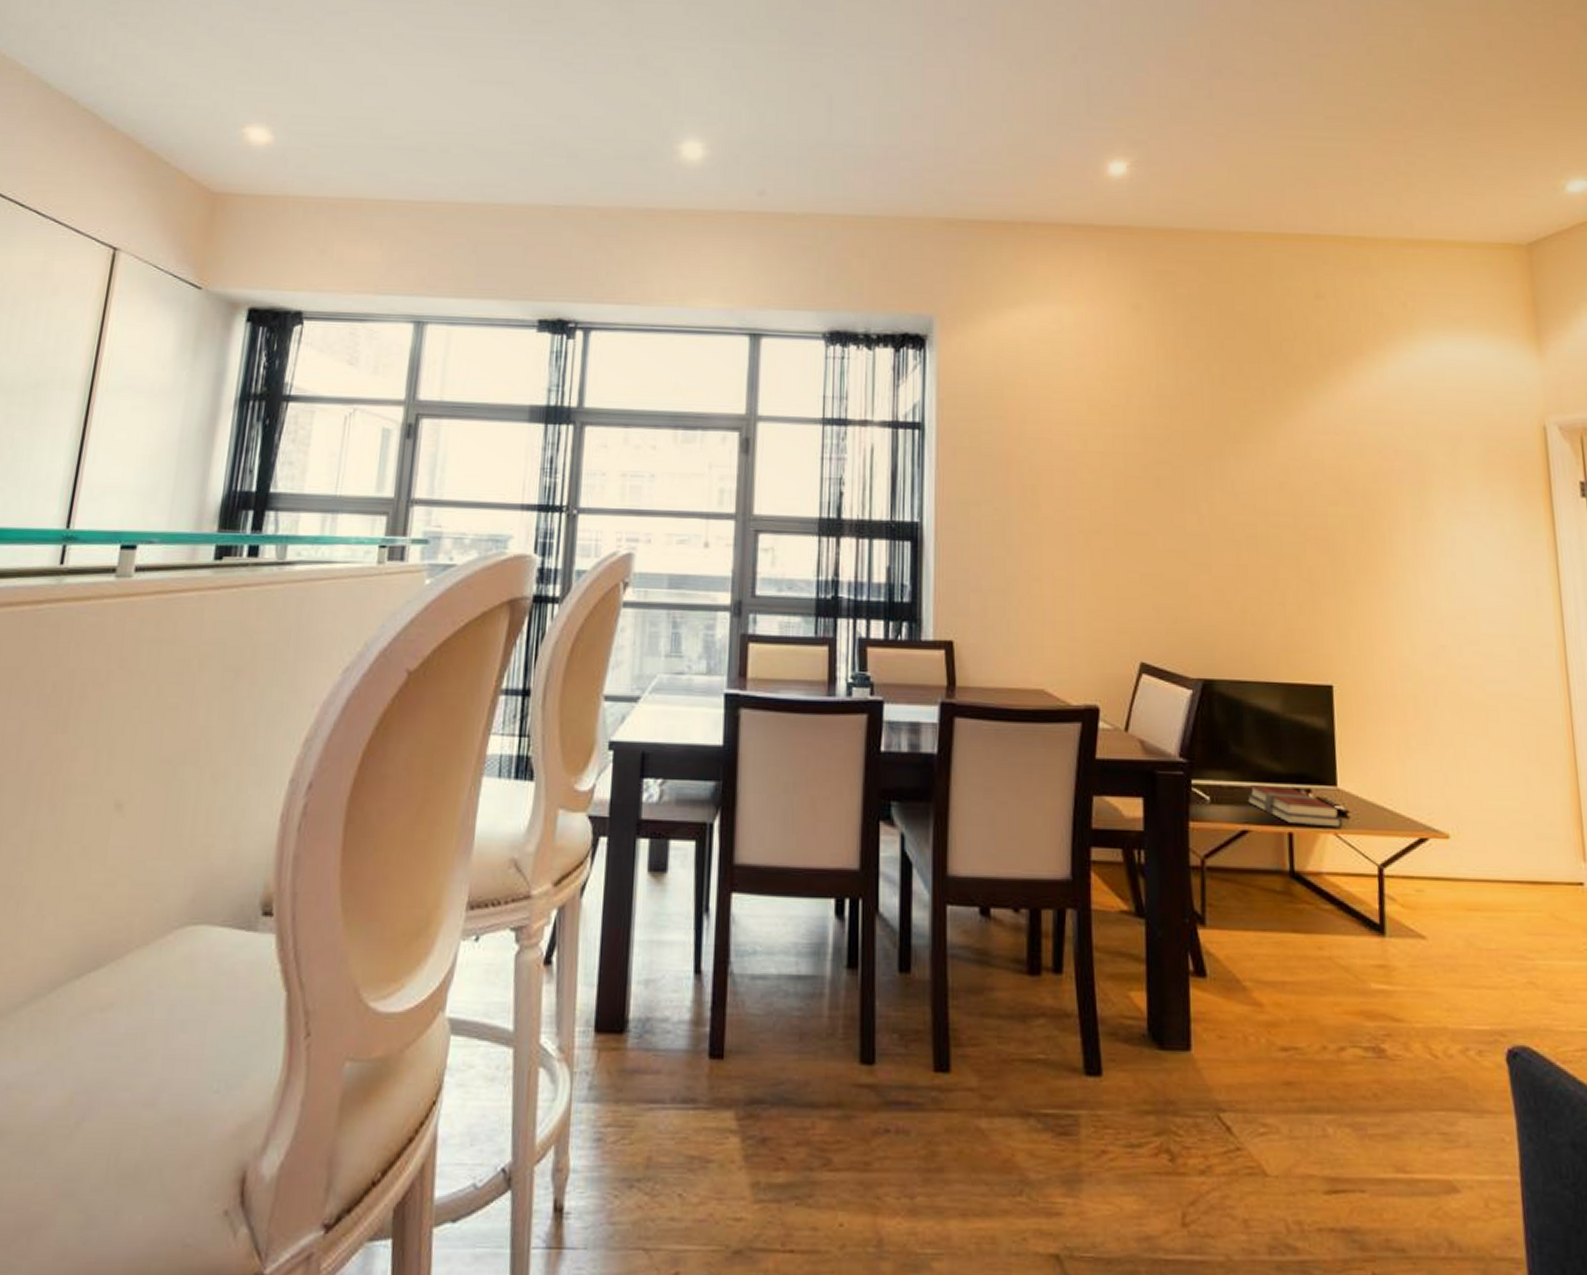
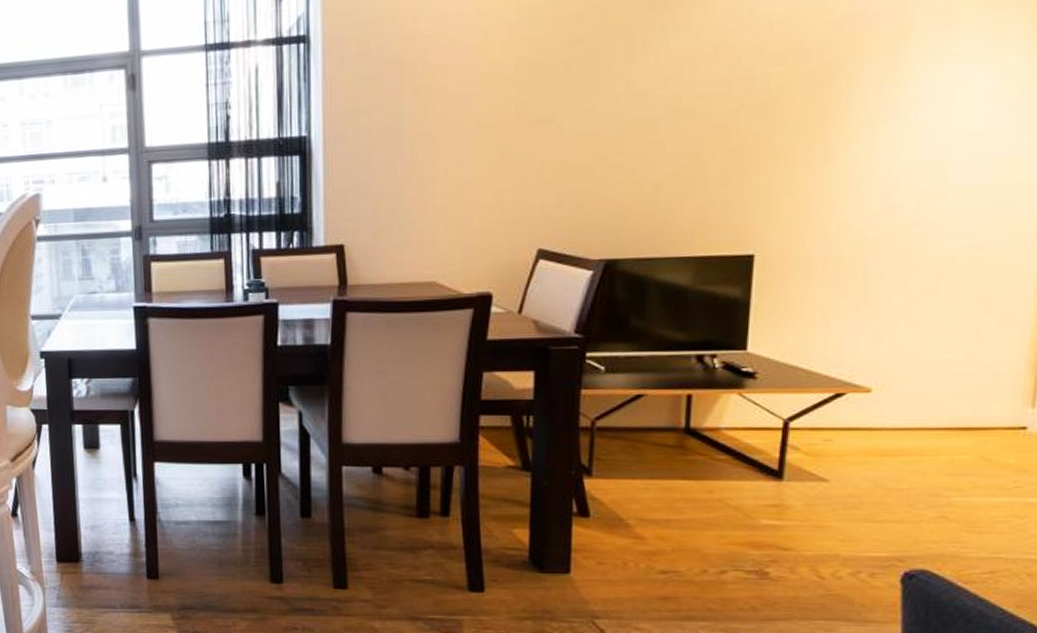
books: present [1246,785,1342,828] -> none [644,354,748,388]

